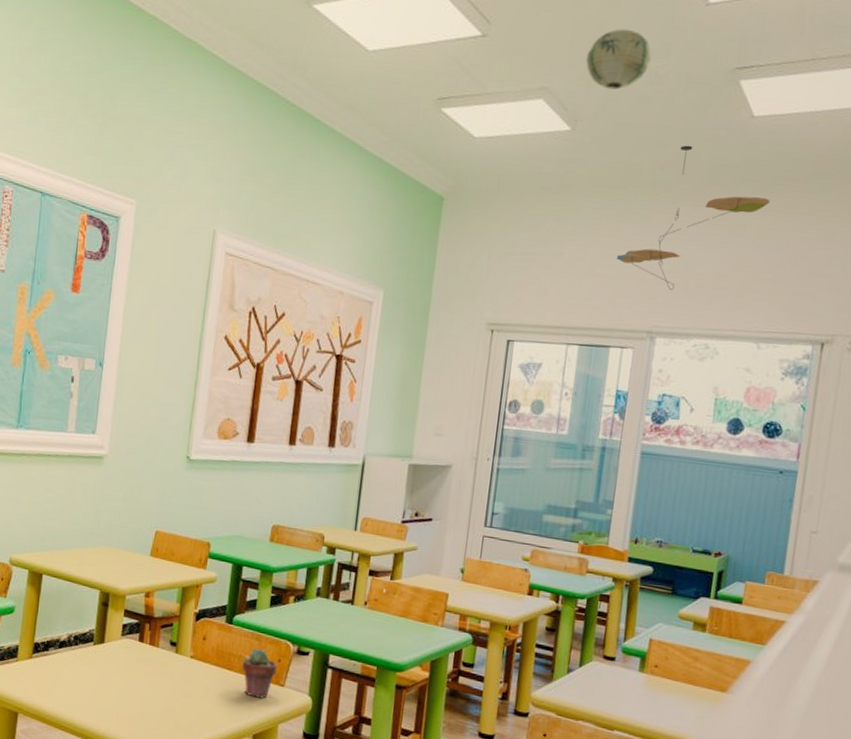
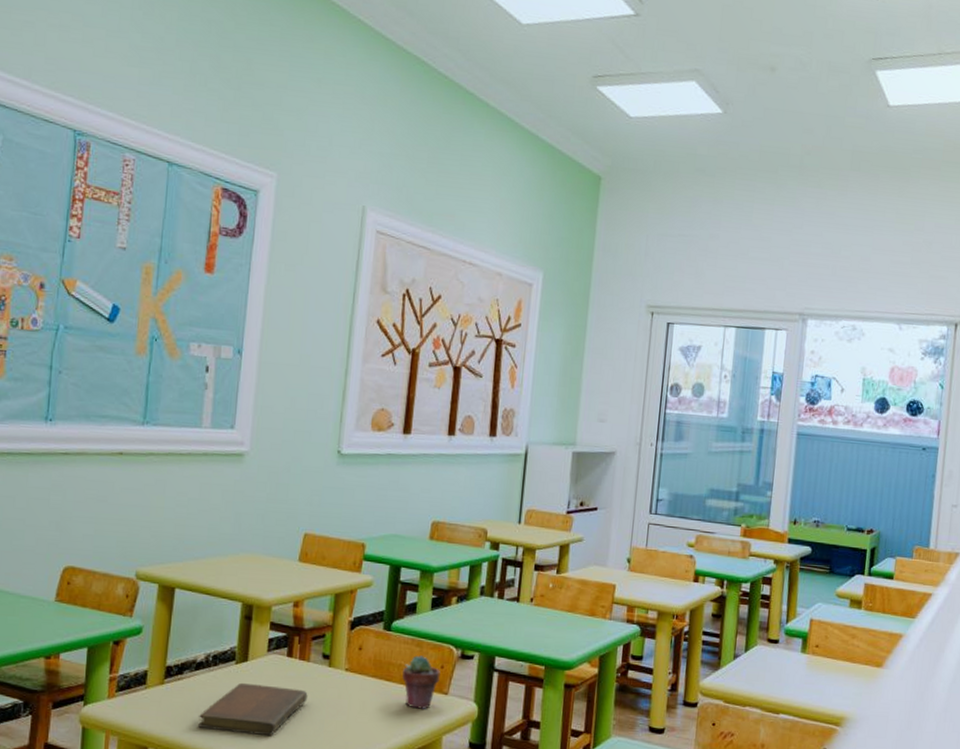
notebook: none [61,662,157,712] -> present [198,682,308,736]
paper lantern: present [586,28,652,90] -> none [735,15,796,75]
ceiling mobile: present [616,145,770,290] -> none [768,131,906,273]

